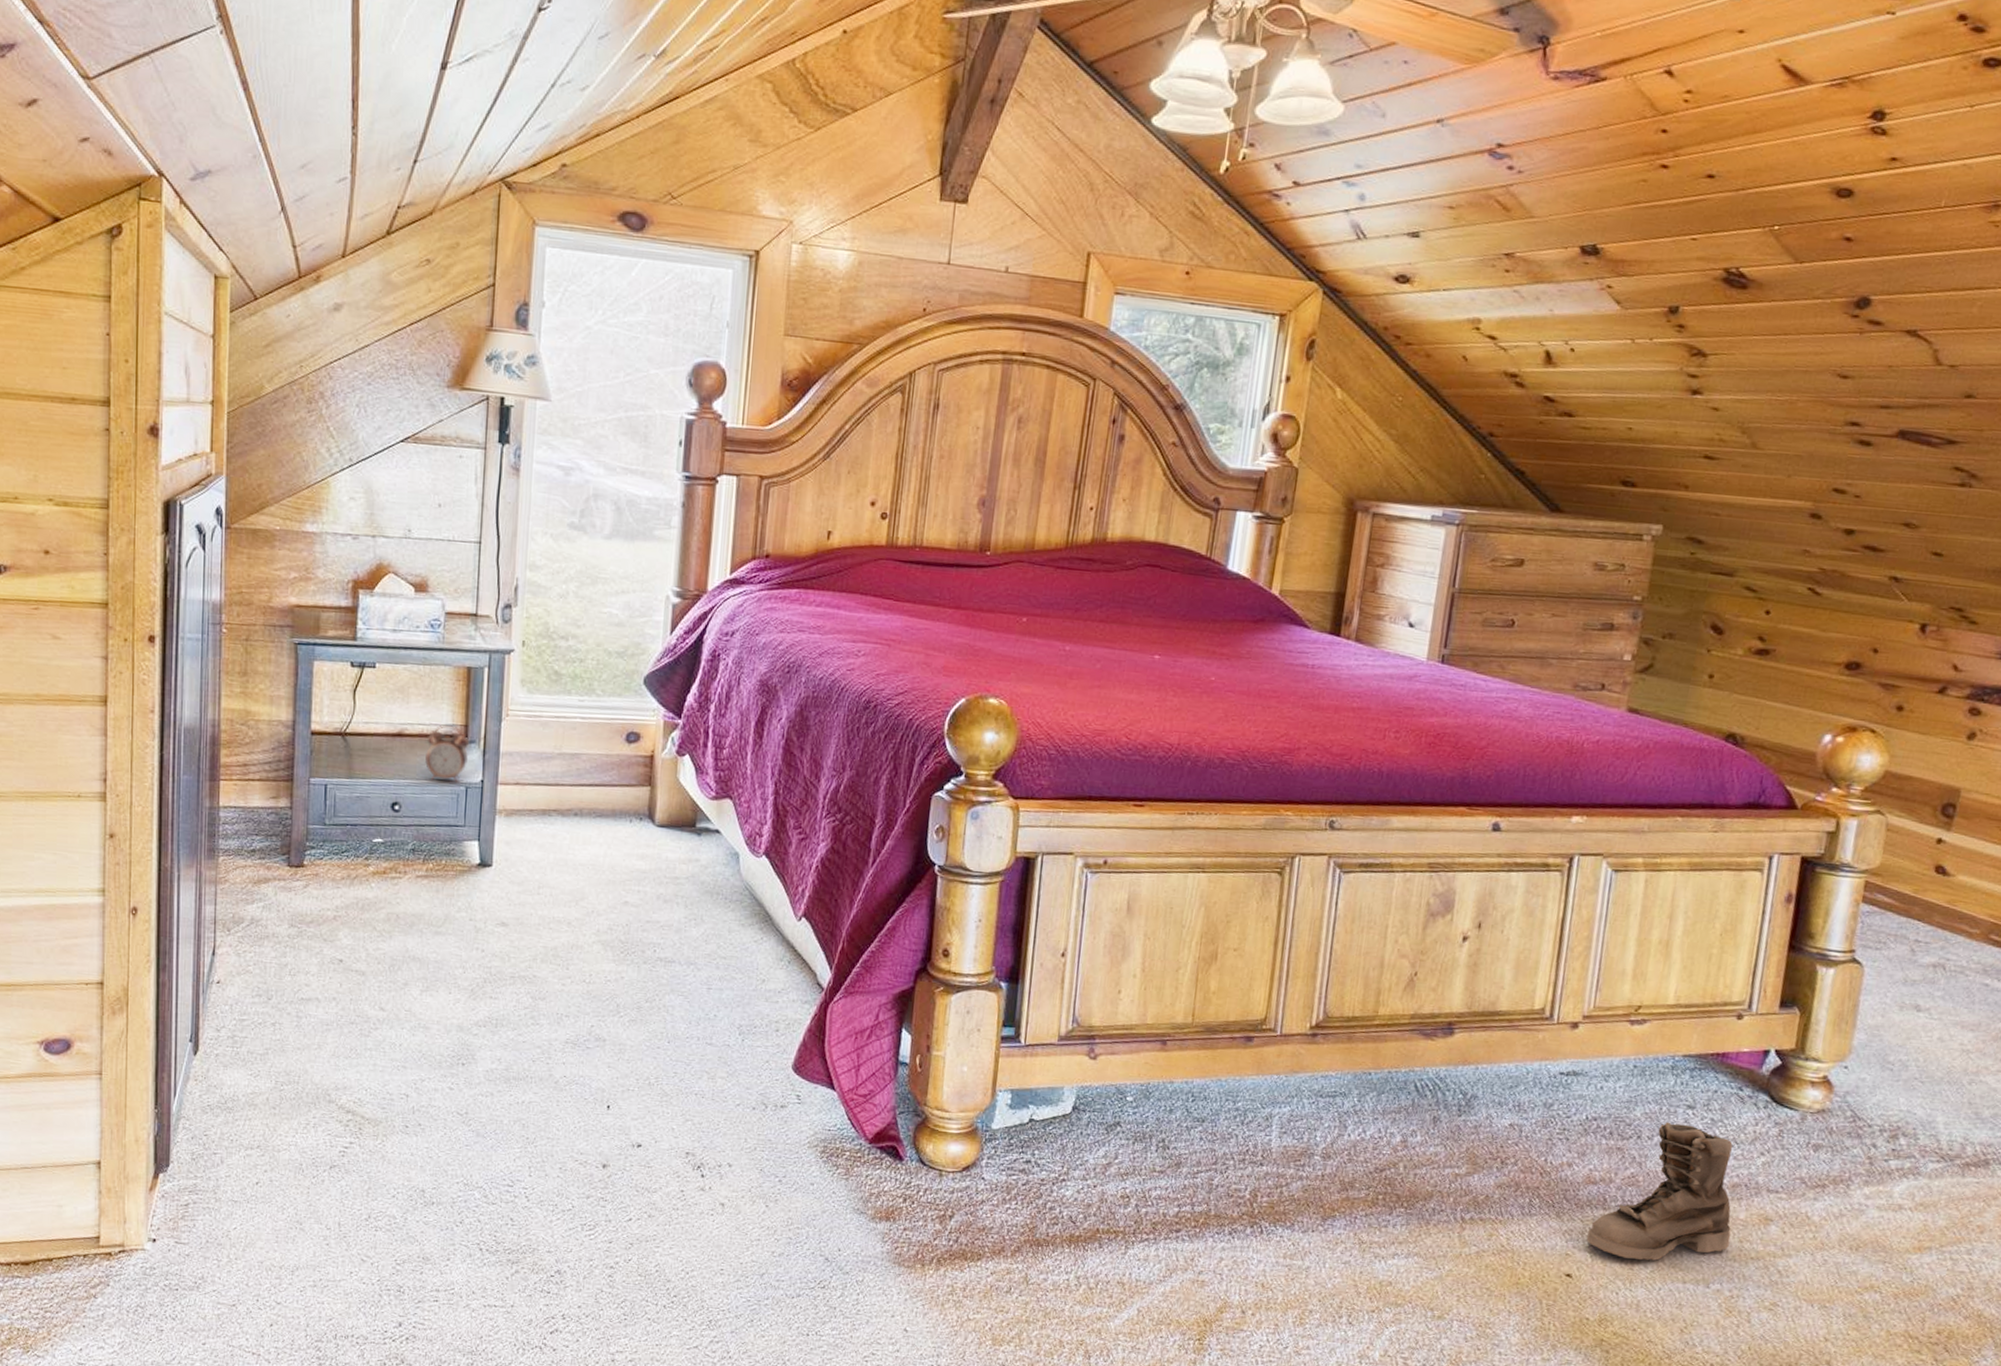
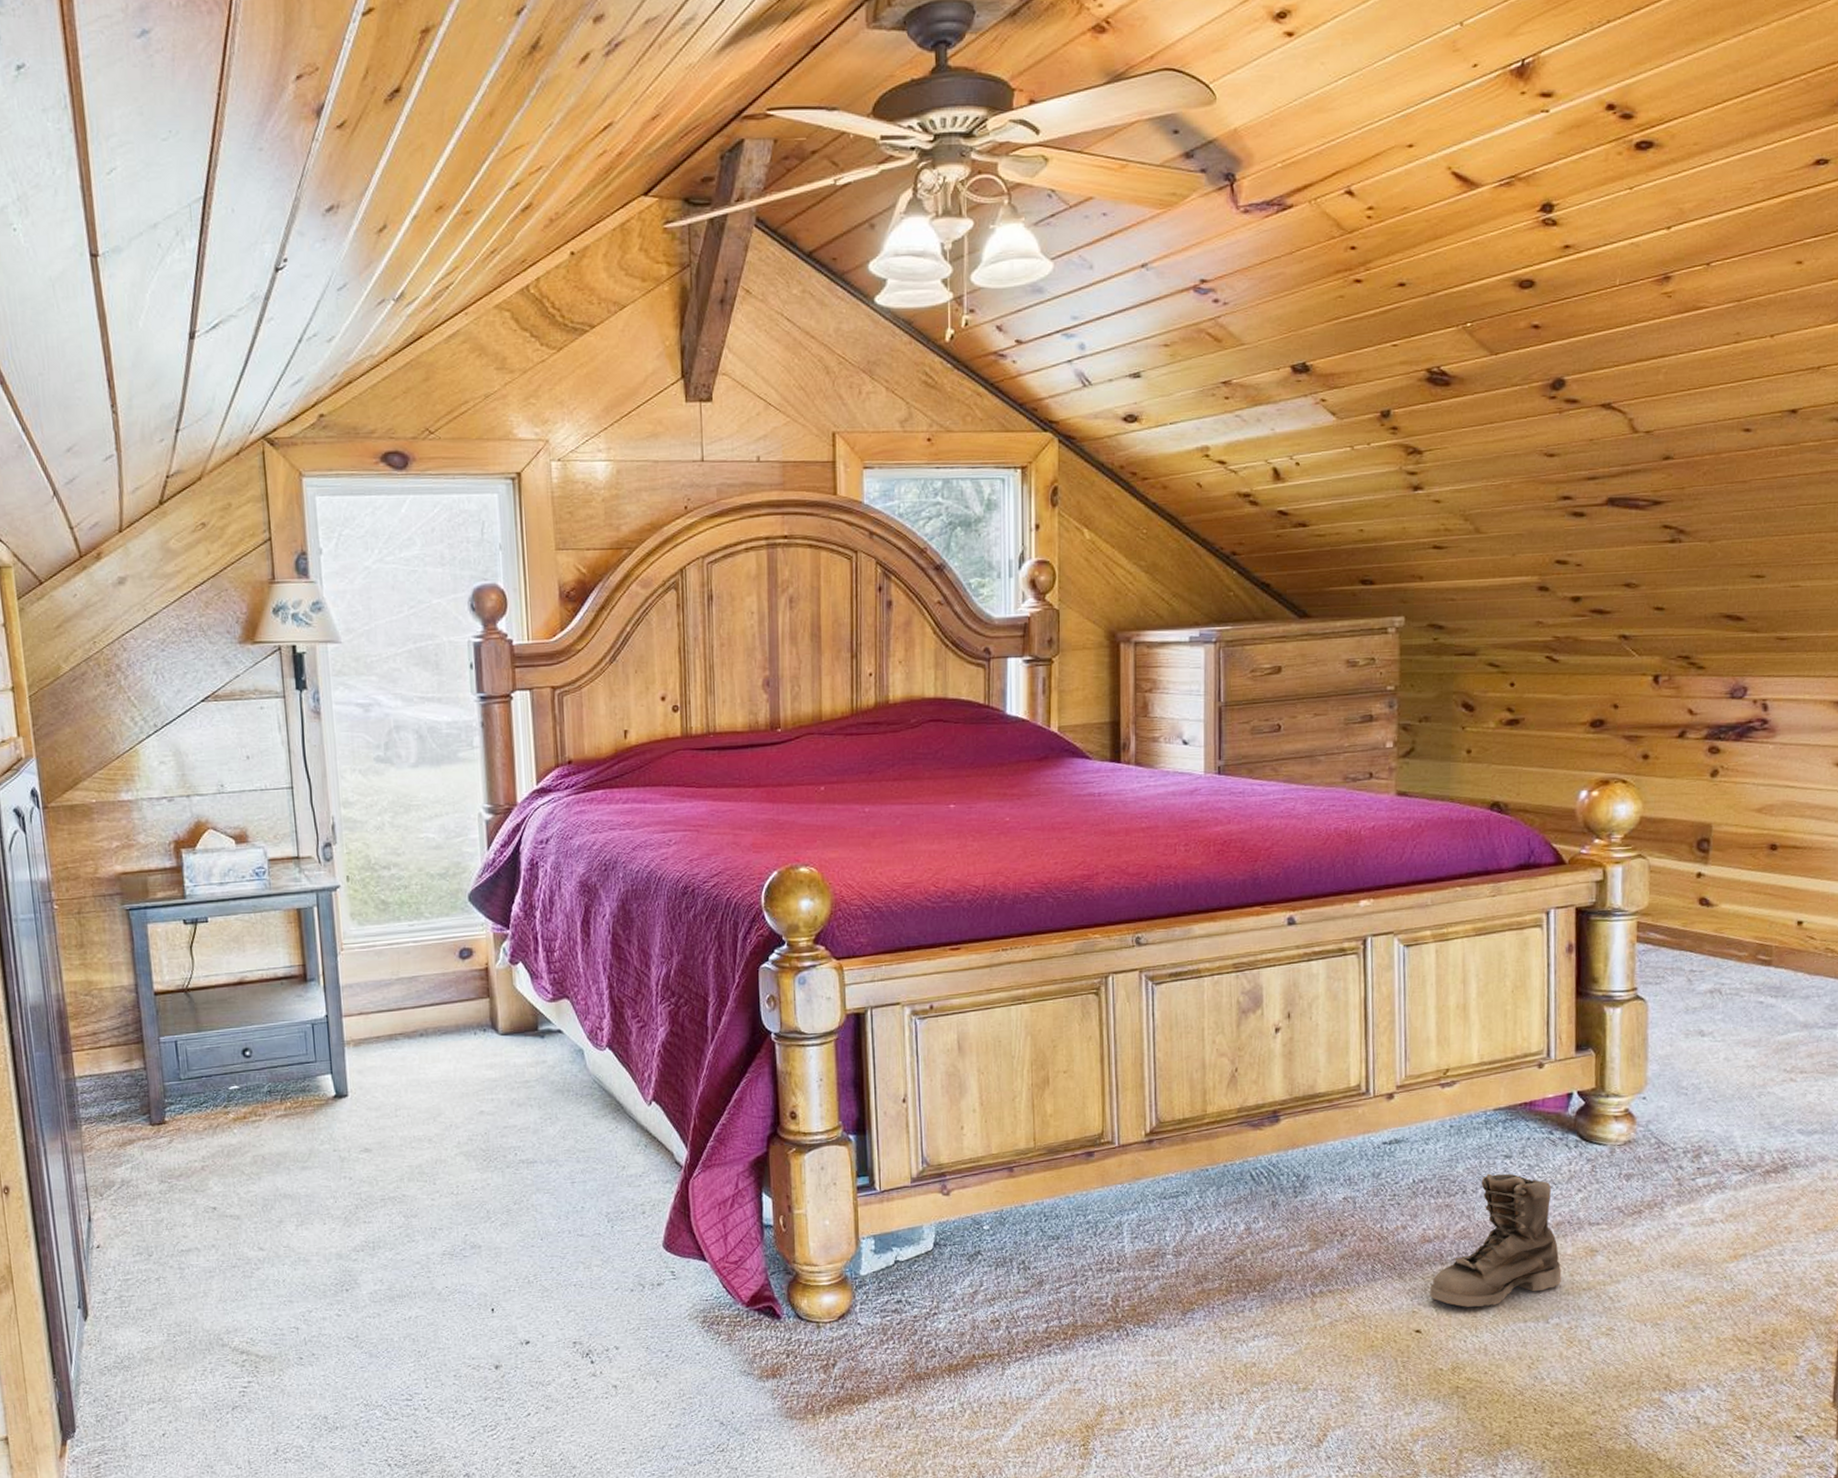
alarm clock: present [425,724,469,782] -> none [268,967,310,1023]

